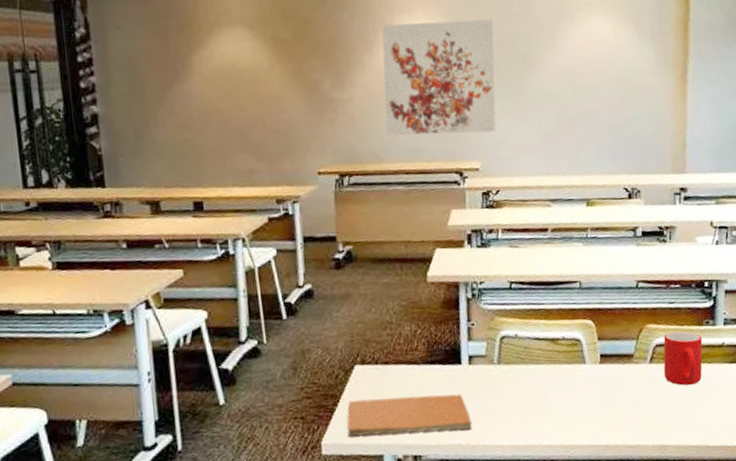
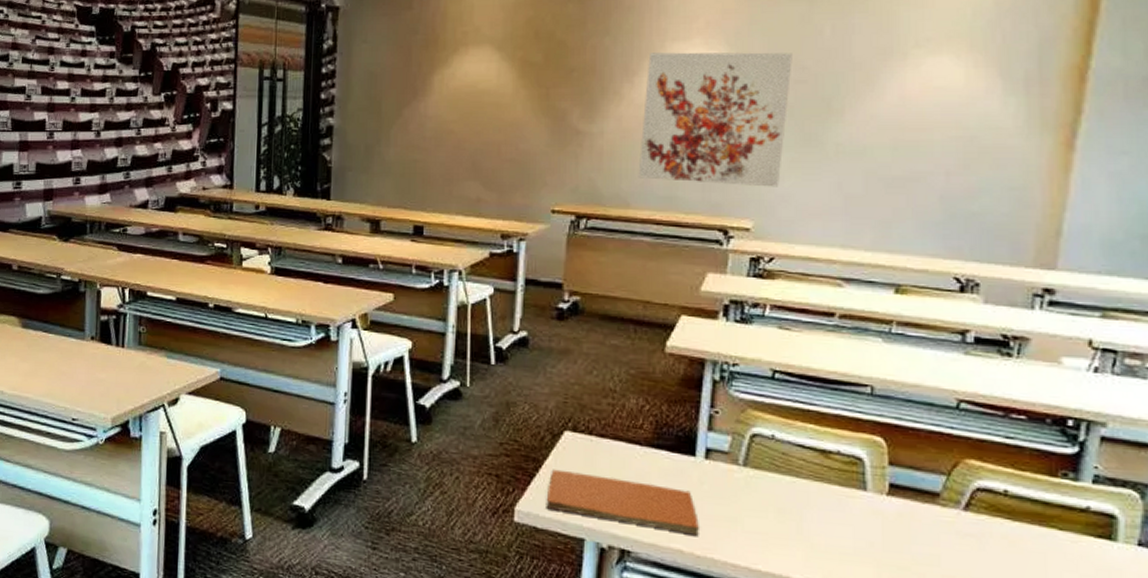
cup: present [663,331,703,386] -> none [985,476,1054,554]

